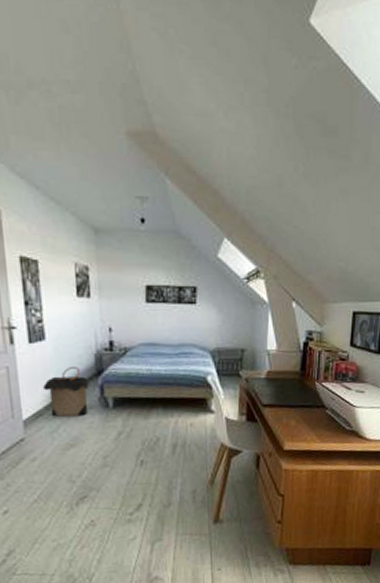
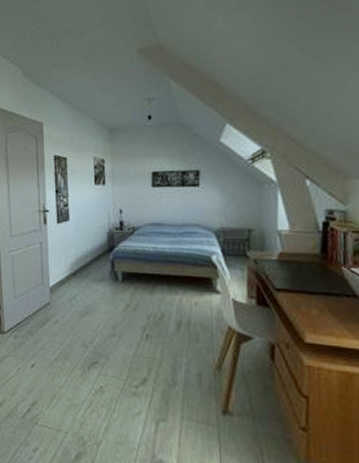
laundry hamper: present [43,366,90,417] -> none [66,242,103,287]

